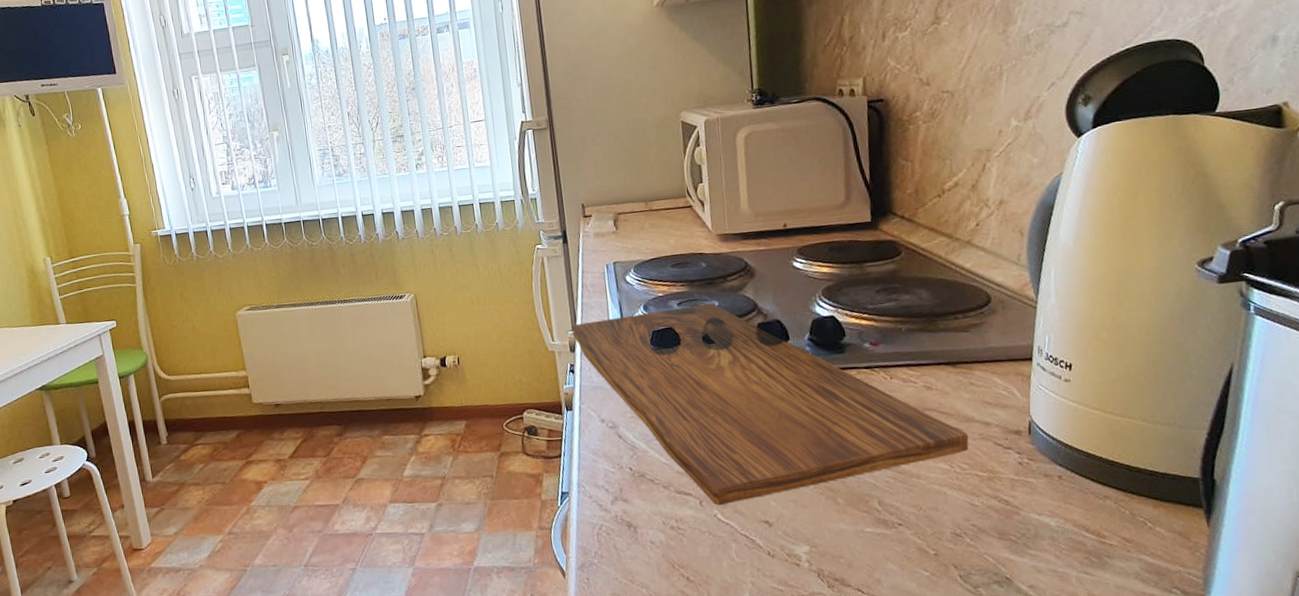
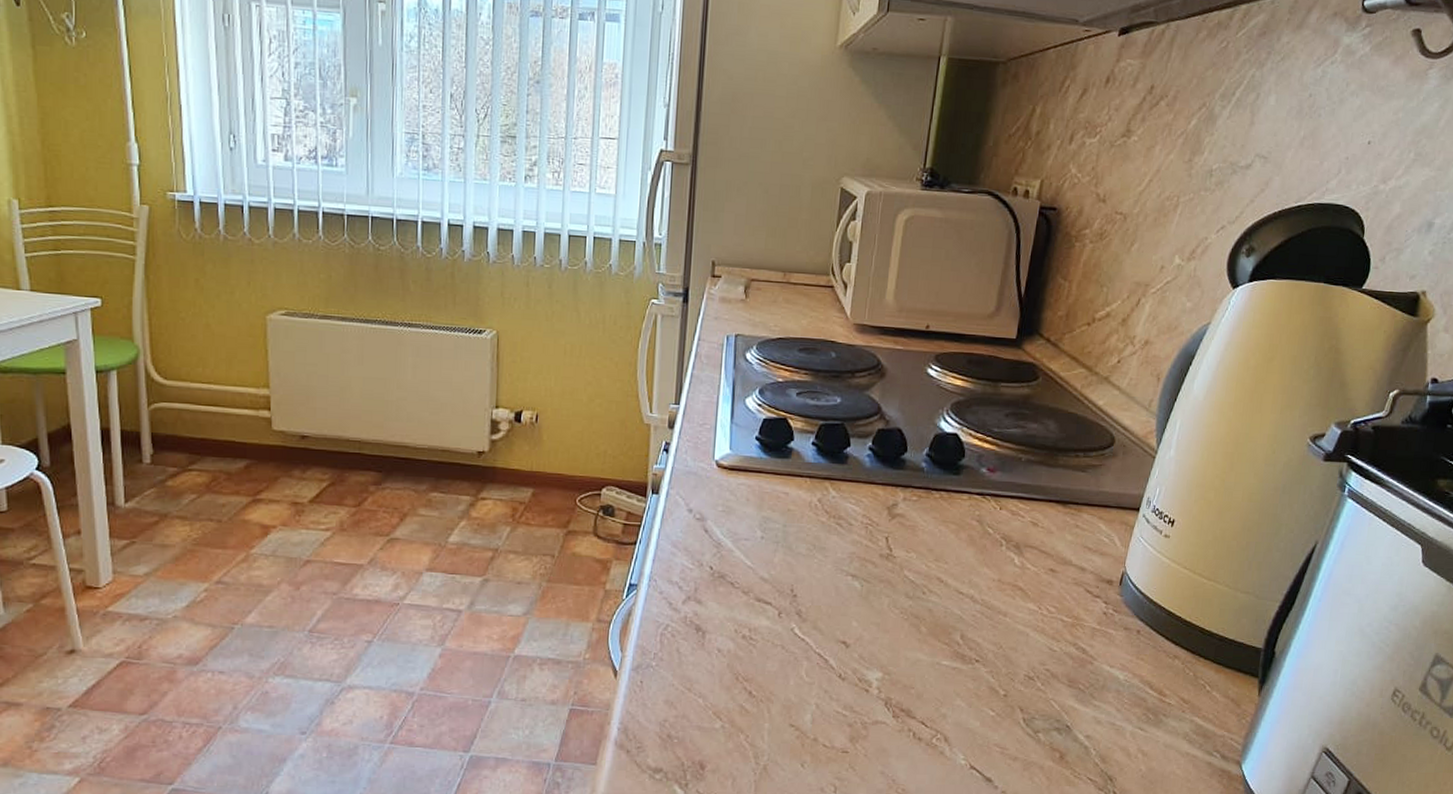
cutting board: present [571,303,969,506] -> none [674,397,1063,620]

